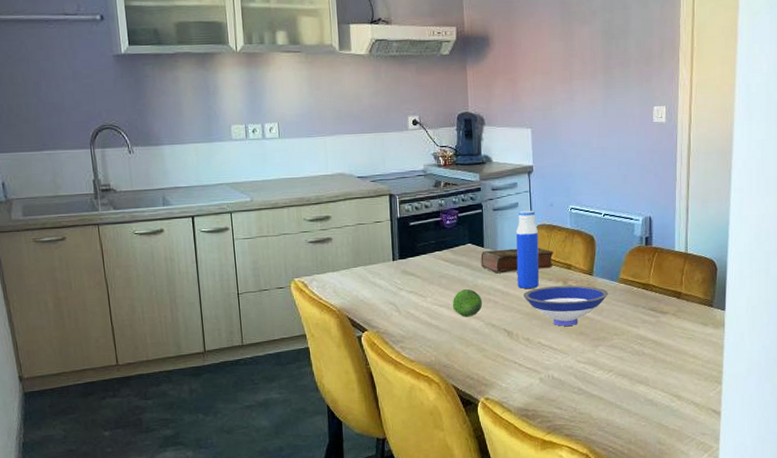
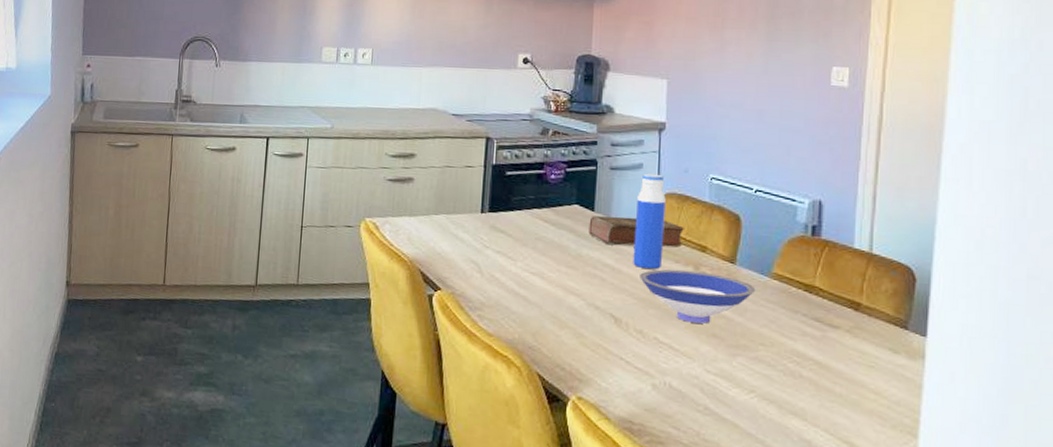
fruit: present [452,289,483,317] -> none [547,258,586,293]

